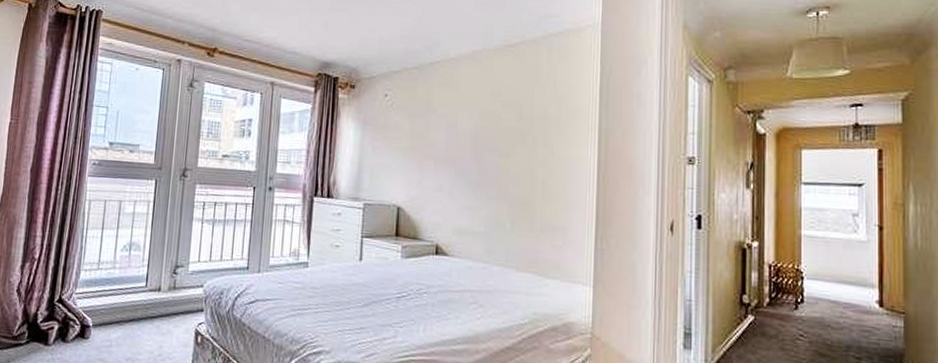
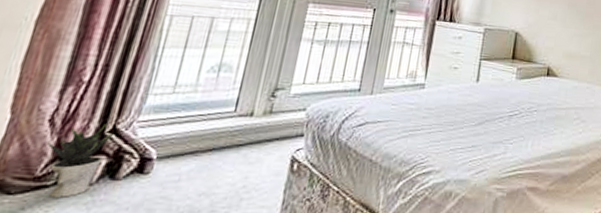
potted plant: none [16,294,60,355] -> present [45,123,113,198]

